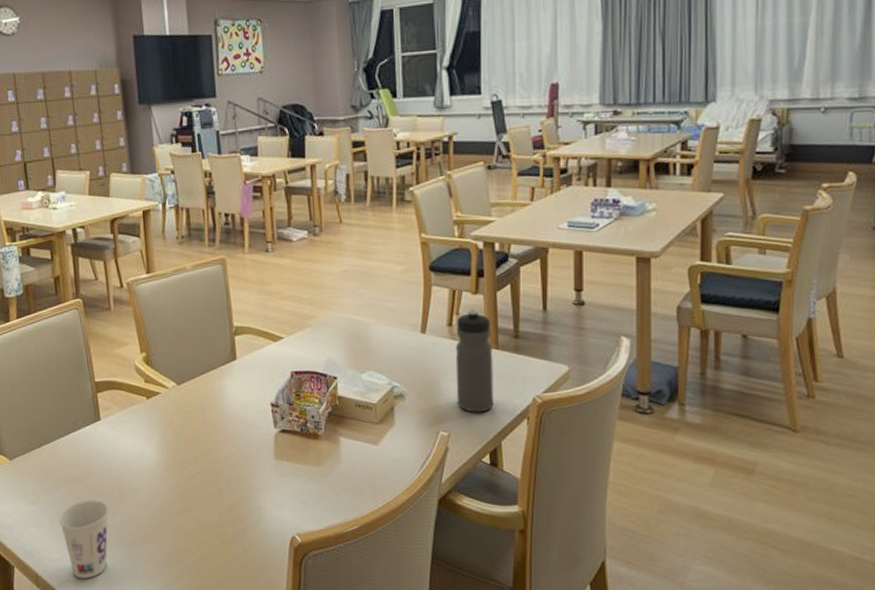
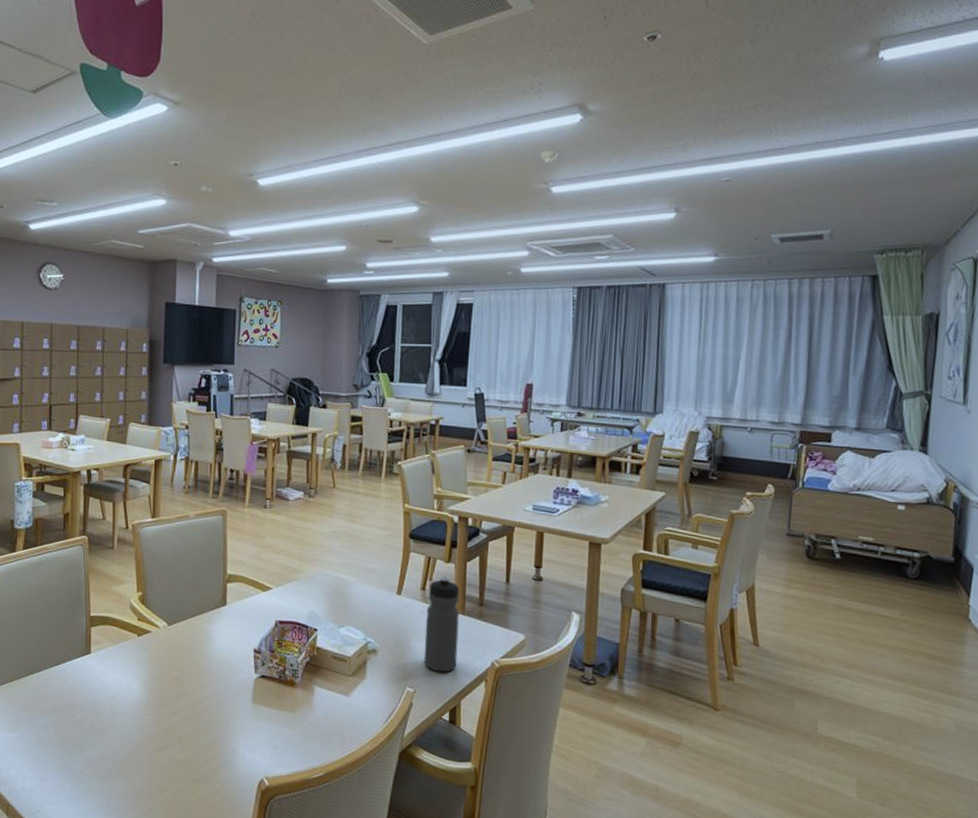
cup: present [59,500,109,579] -> none [38,731,87,810]

